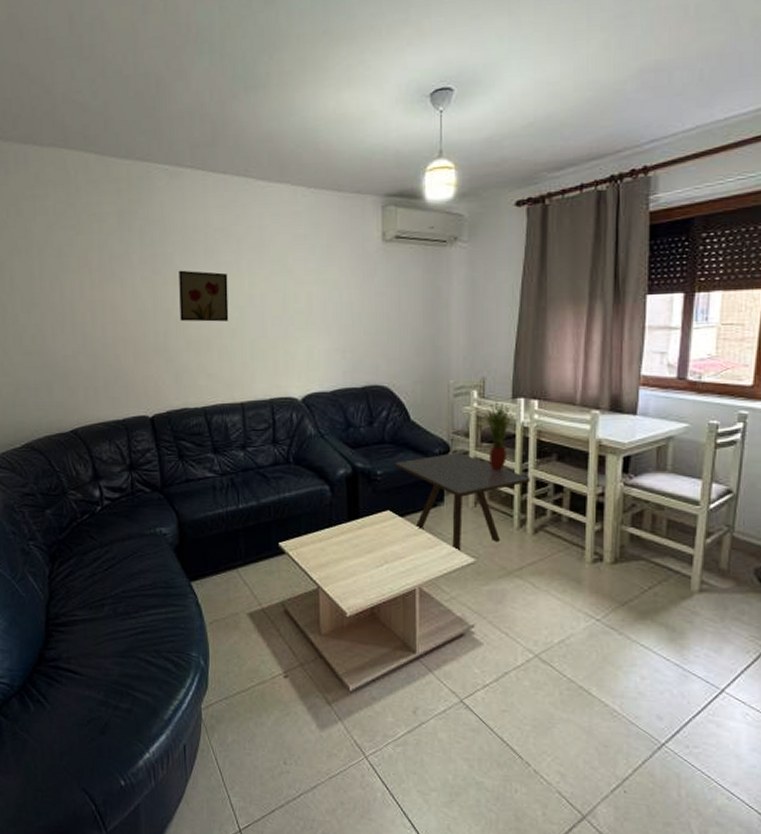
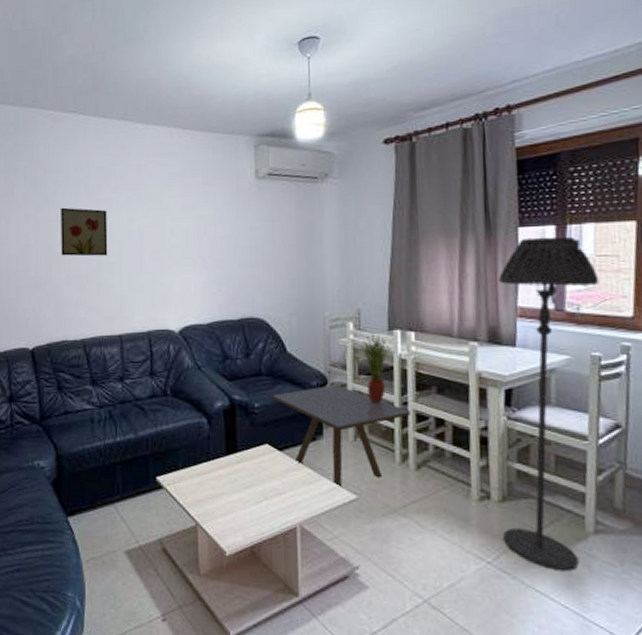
floor lamp: none [613,304,723,627] -> present [498,236,599,572]

